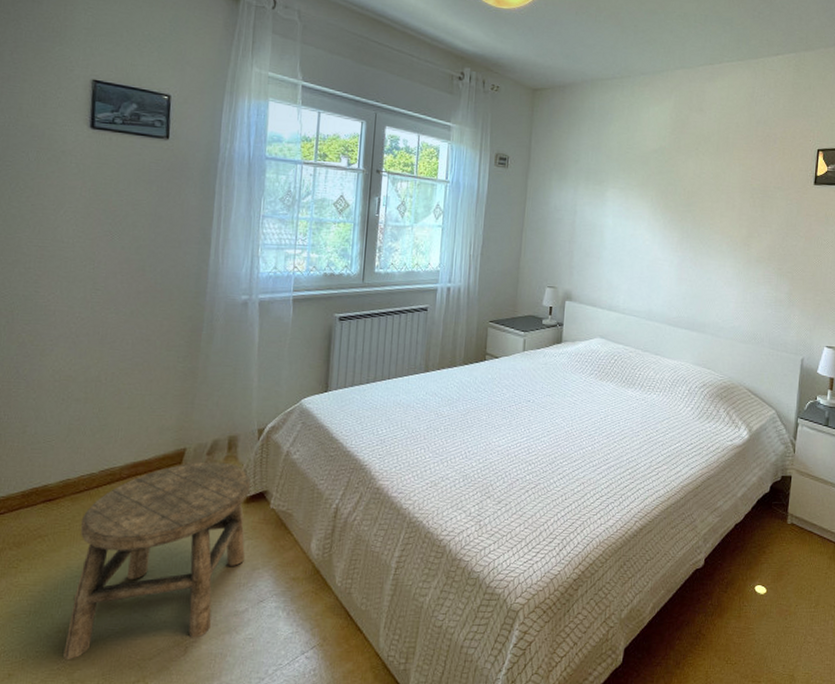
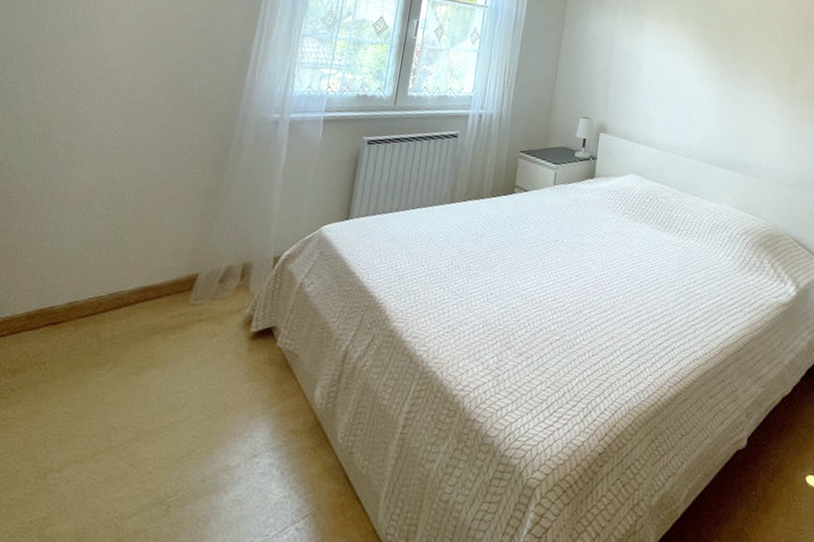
stool: present [63,461,251,659] -> none [38,289,260,512]

